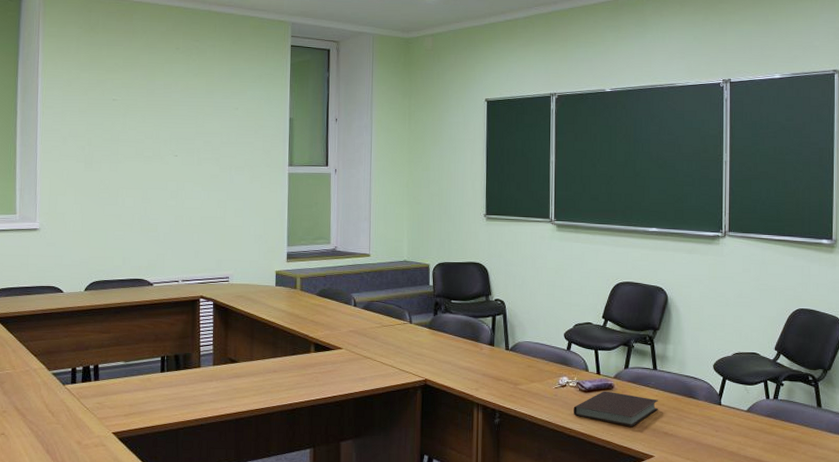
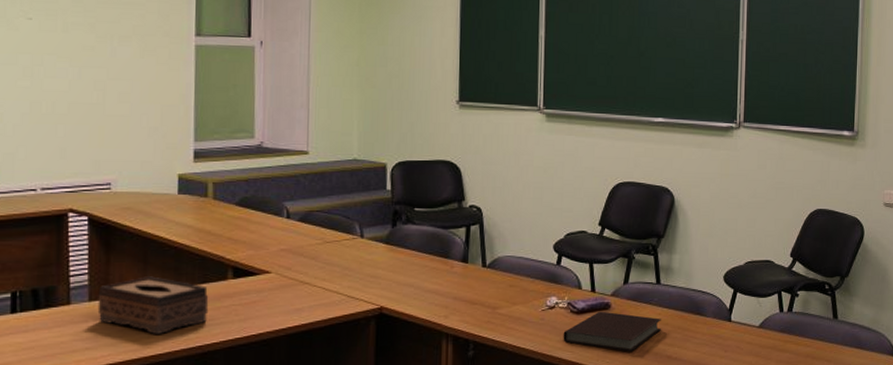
tissue box: none [219,348,297,393] -> present [97,276,209,334]

